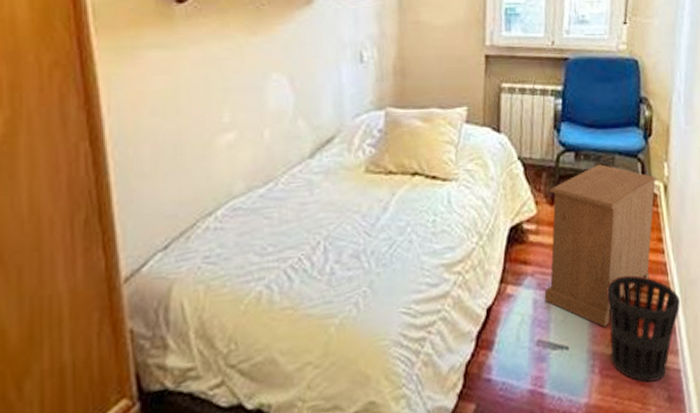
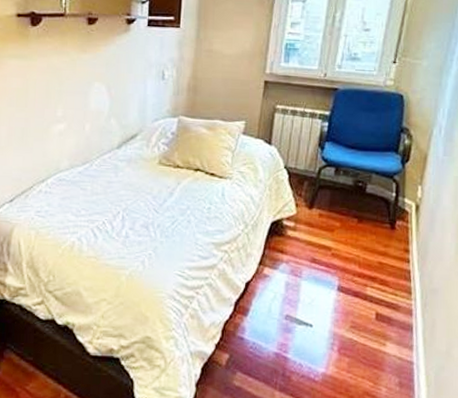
nightstand: present [544,164,656,328] -> none [295,180,409,315]
wastebasket: present [607,275,680,383] -> none [349,275,420,367]

